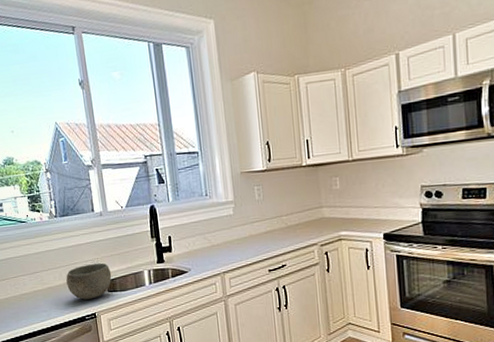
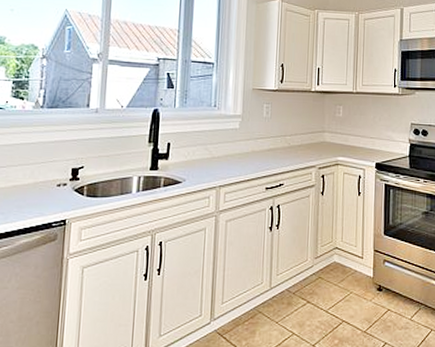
bowl: present [66,263,112,300] -> none [37,163,95,203]

